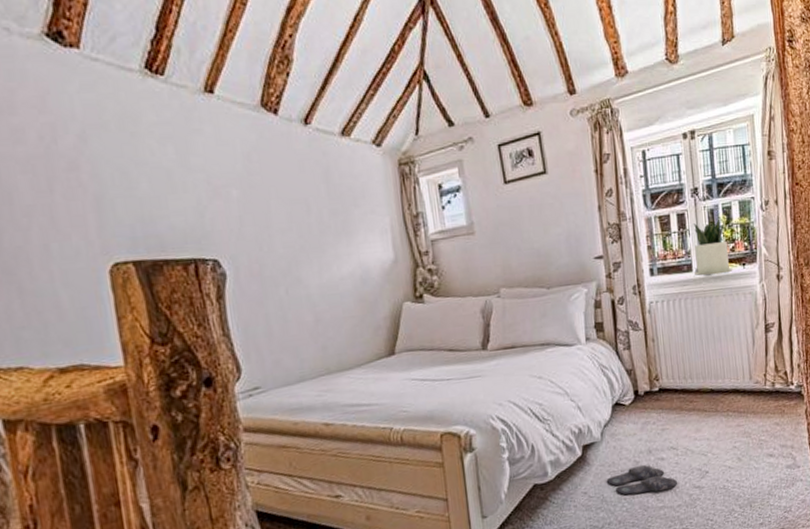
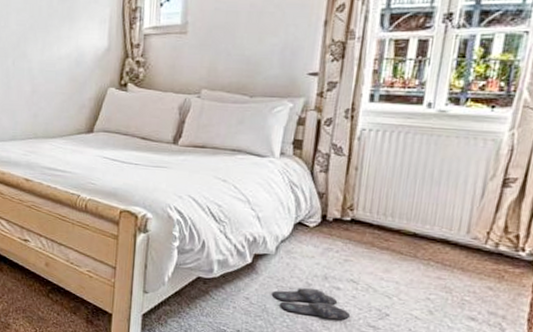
planter: present [693,218,733,276] -> none [423,51,479,113]

